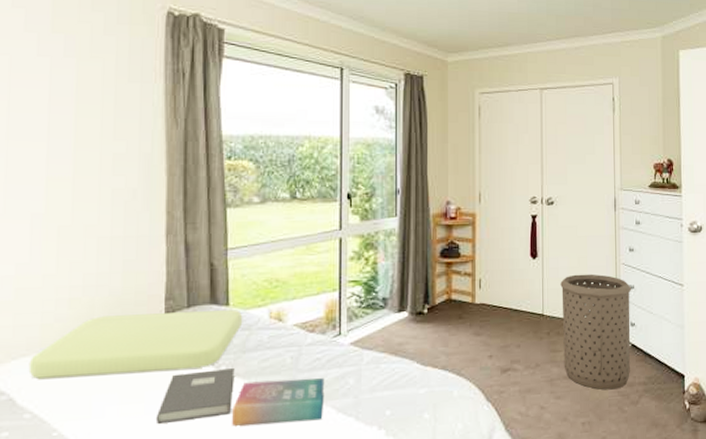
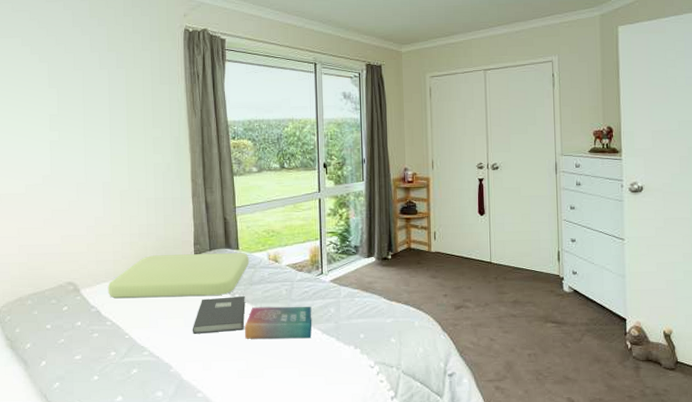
laundry basket: present [560,274,632,390] -> none [506,228,573,328]

